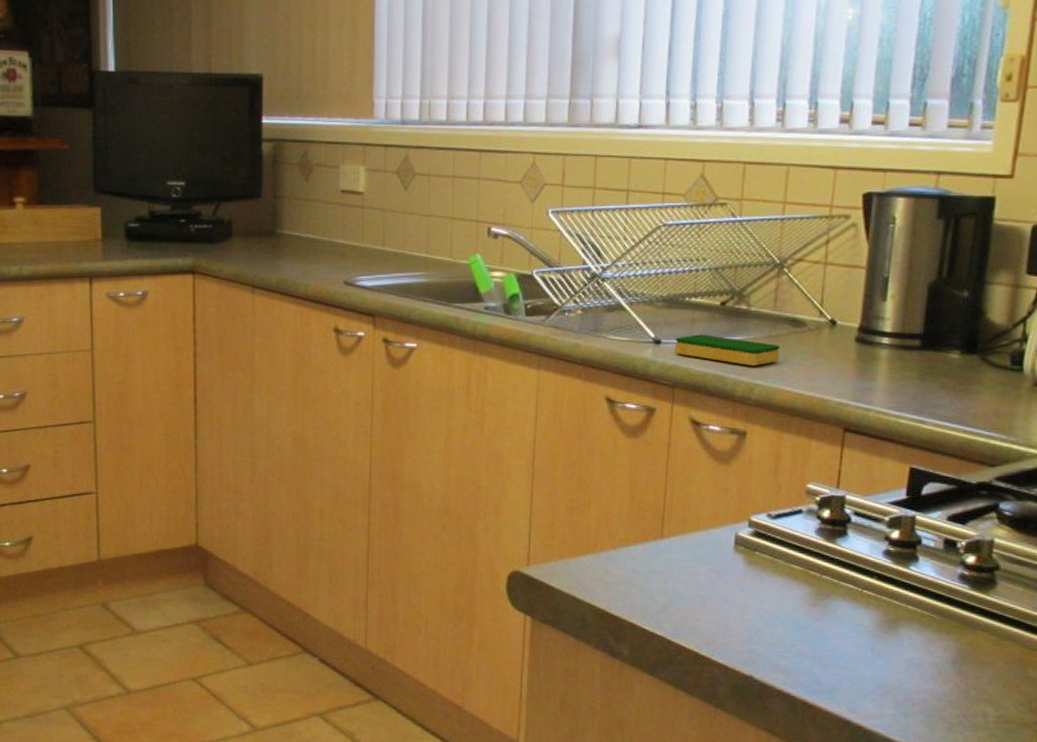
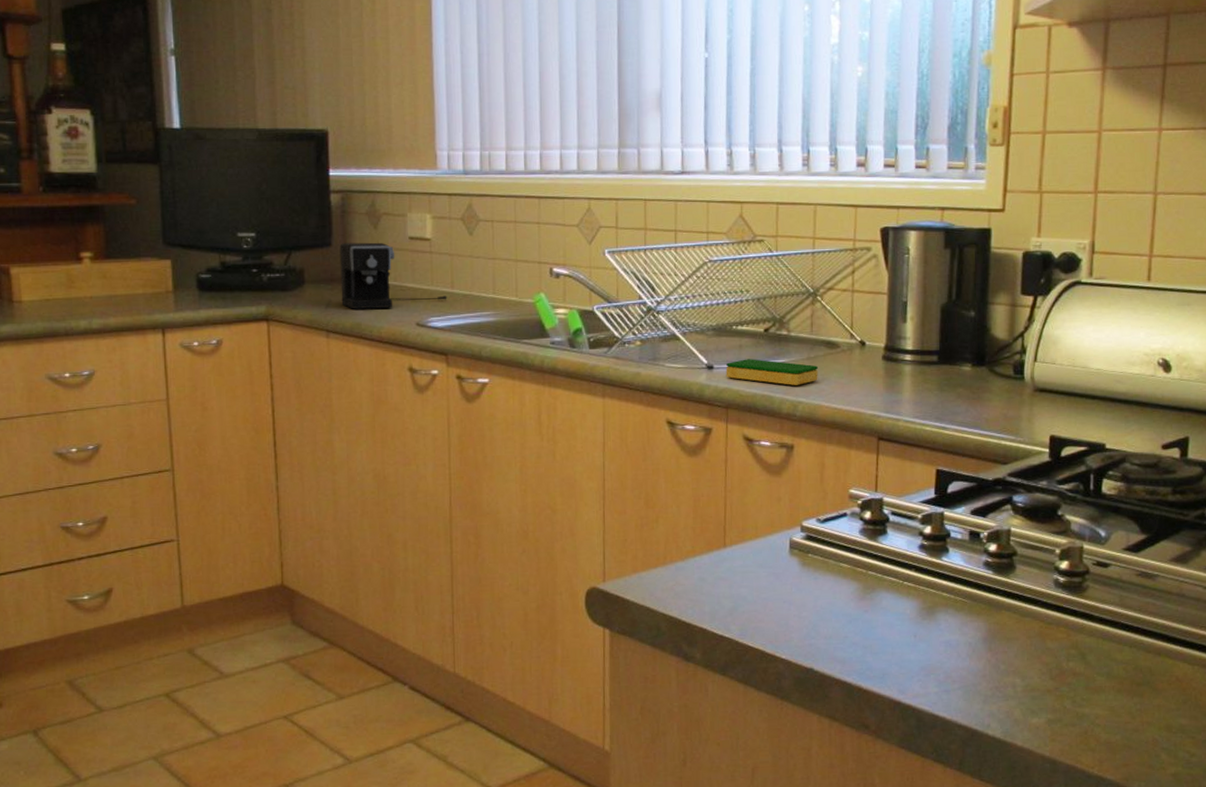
coffee maker: none [268,194,378,265] -> present [339,242,447,309]

